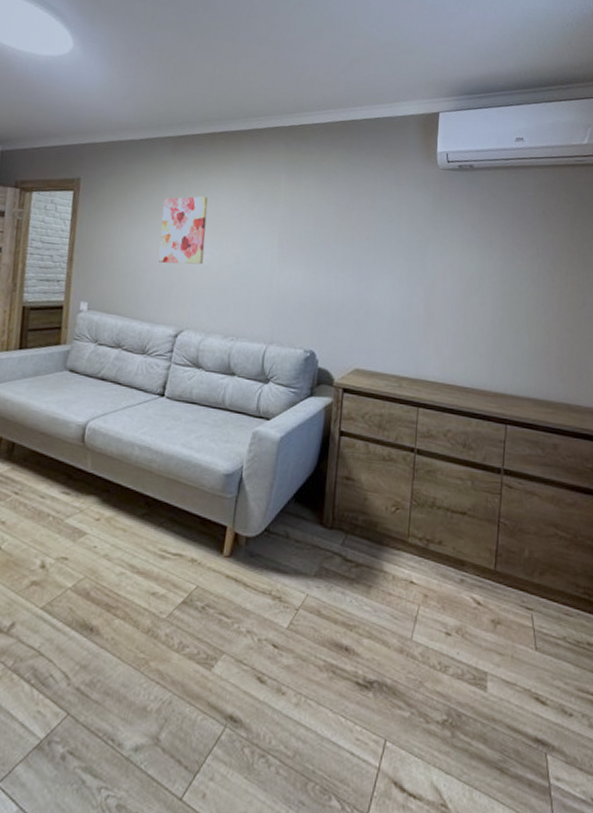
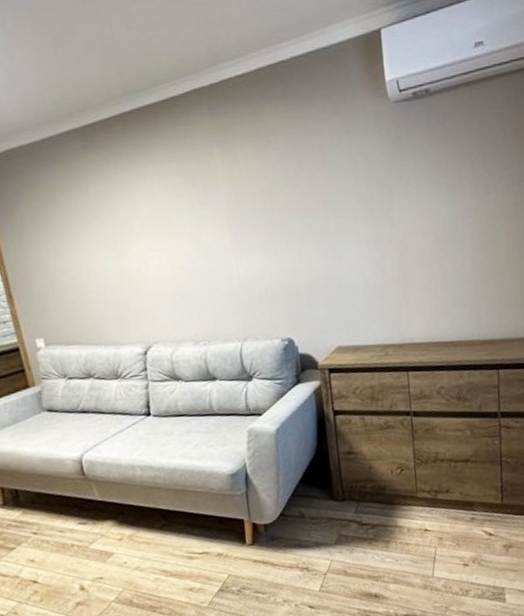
wall art: present [159,196,208,265] -> none [89,193,152,279]

